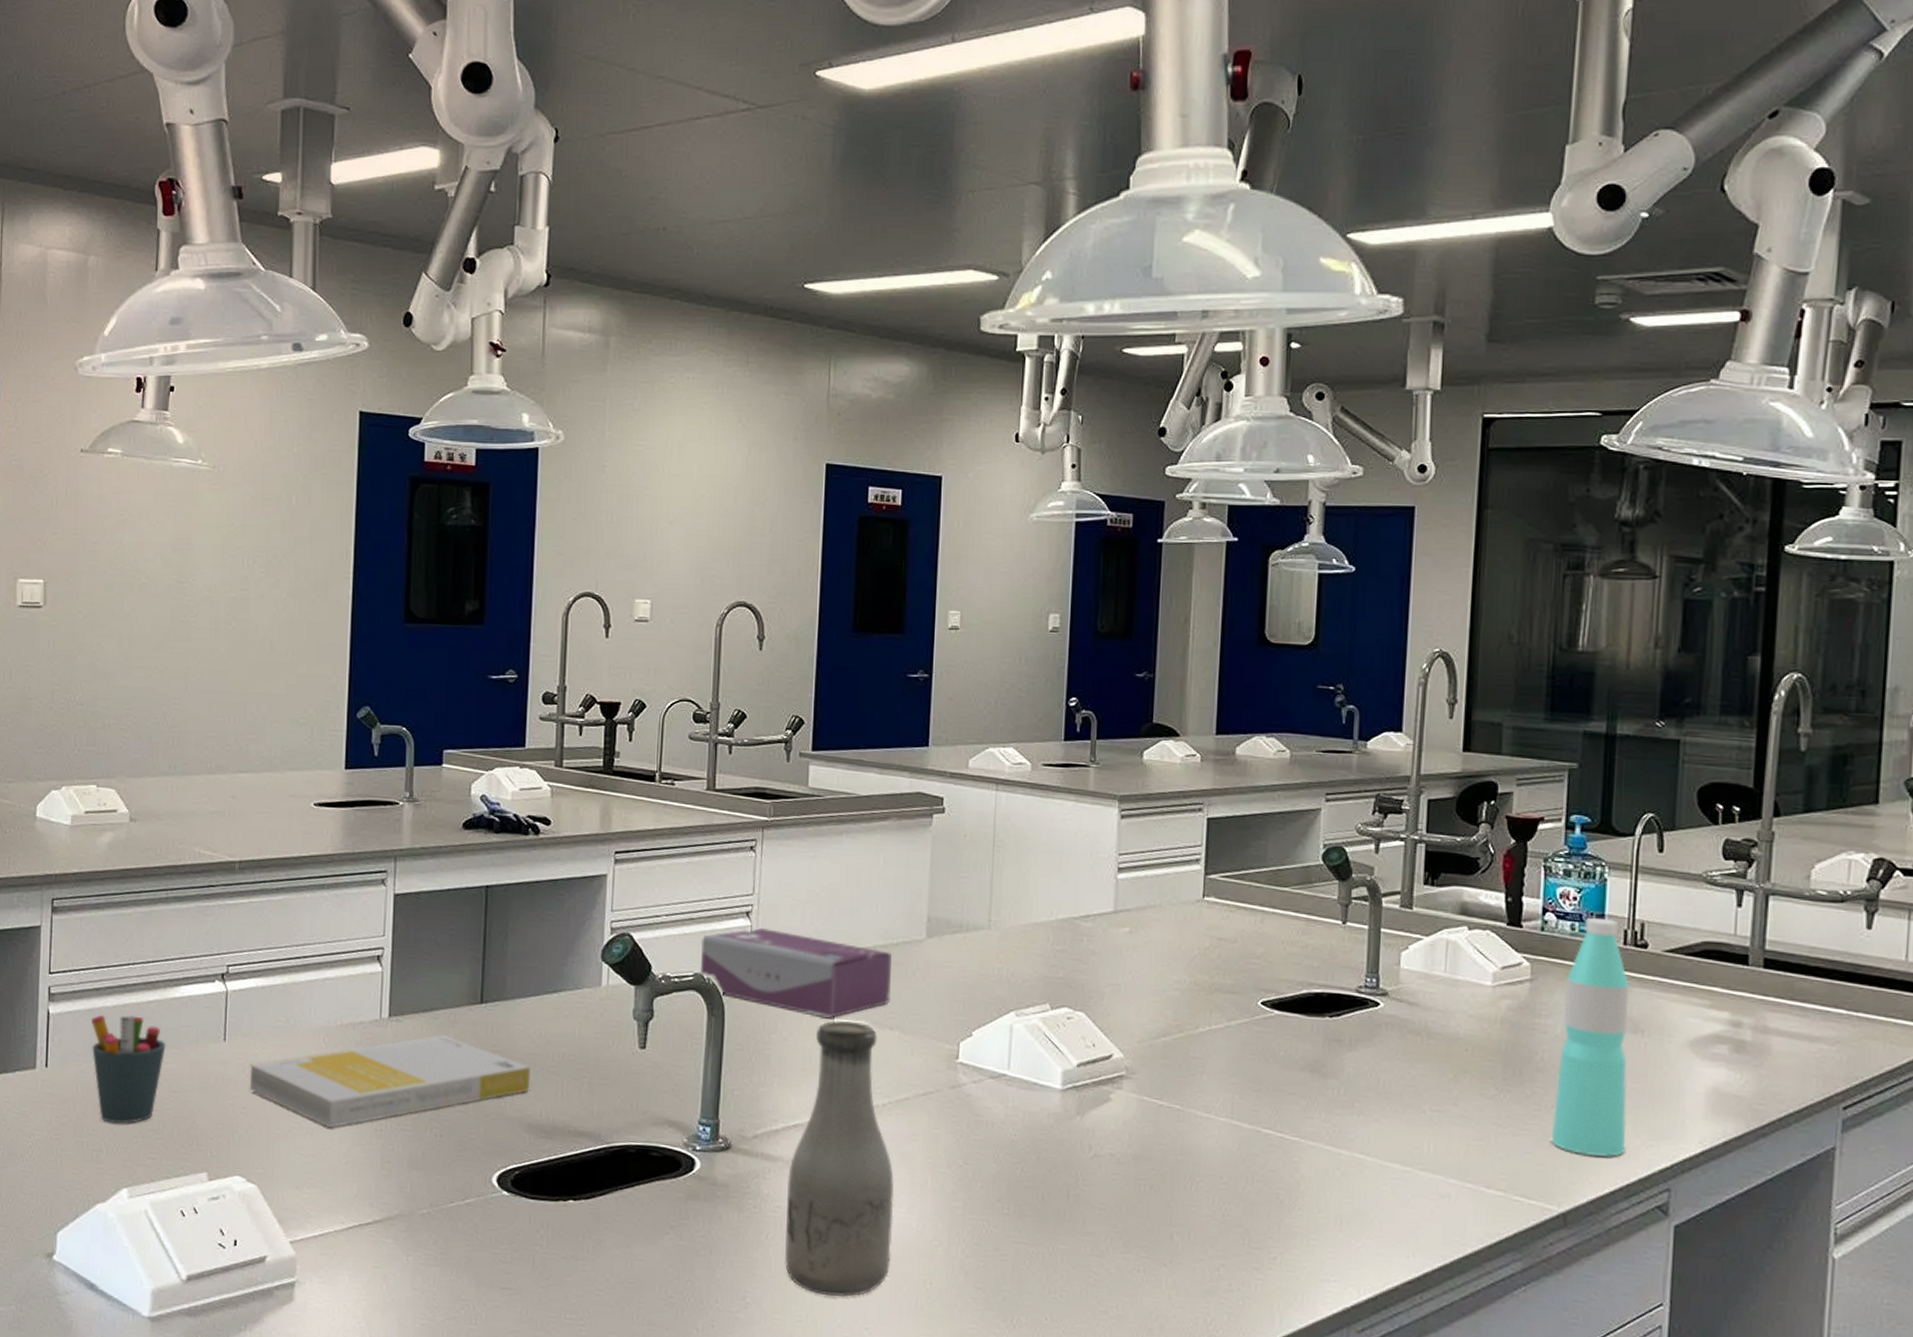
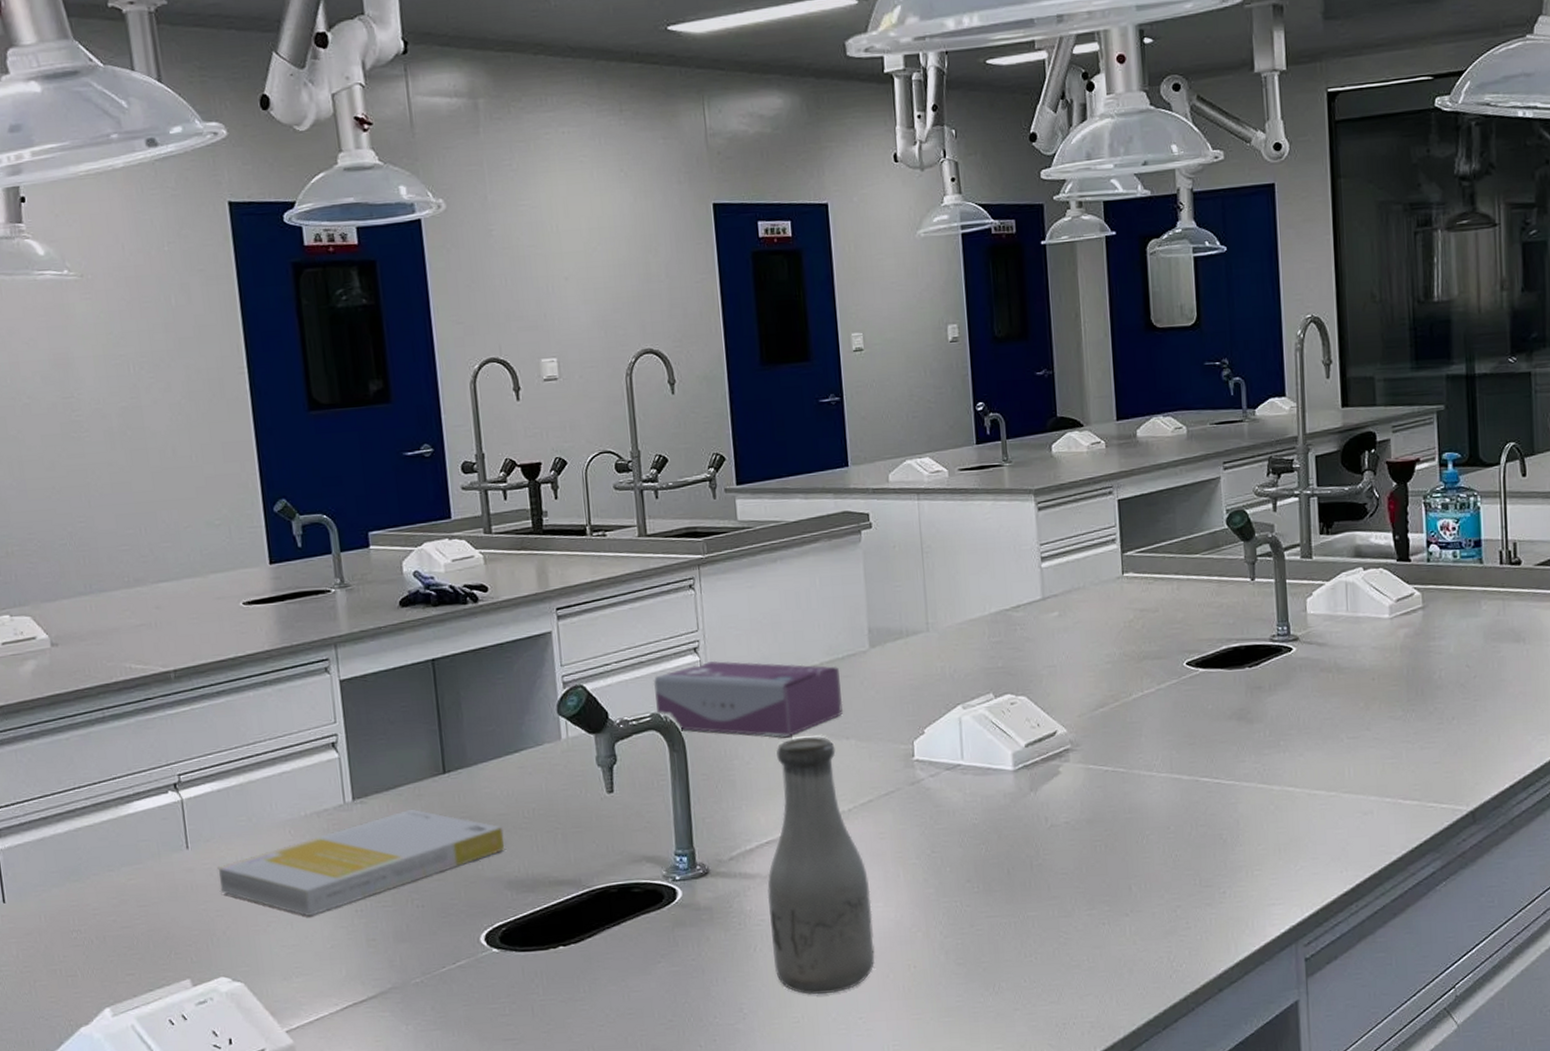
pen holder: present [90,1014,166,1124] -> none [43,837,127,947]
water bottle: present [1551,917,1630,1157] -> none [1453,543,1520,758]

